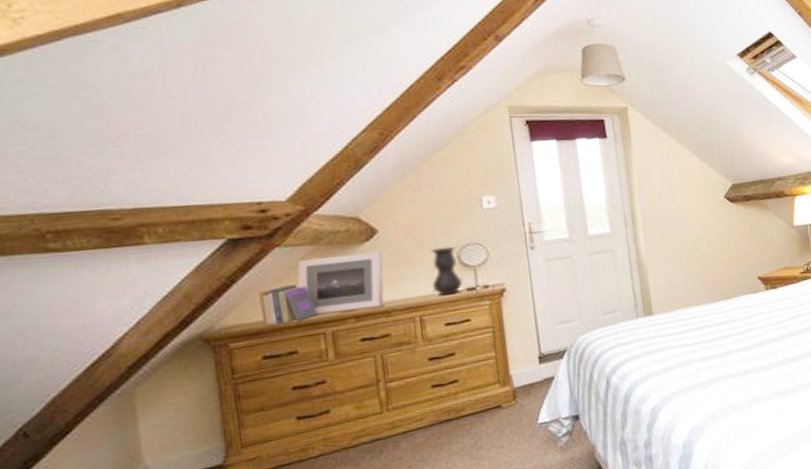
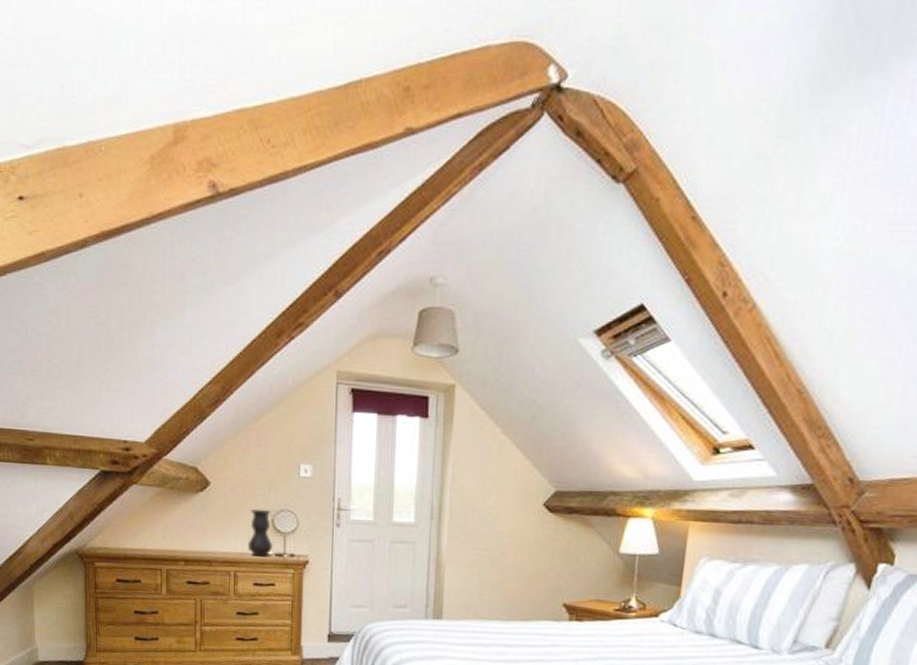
books: present [258,284,318,326] -> none [118,520,158,556]
picture frame: present [297,251,384,315] -> none [146,499,211,555]

